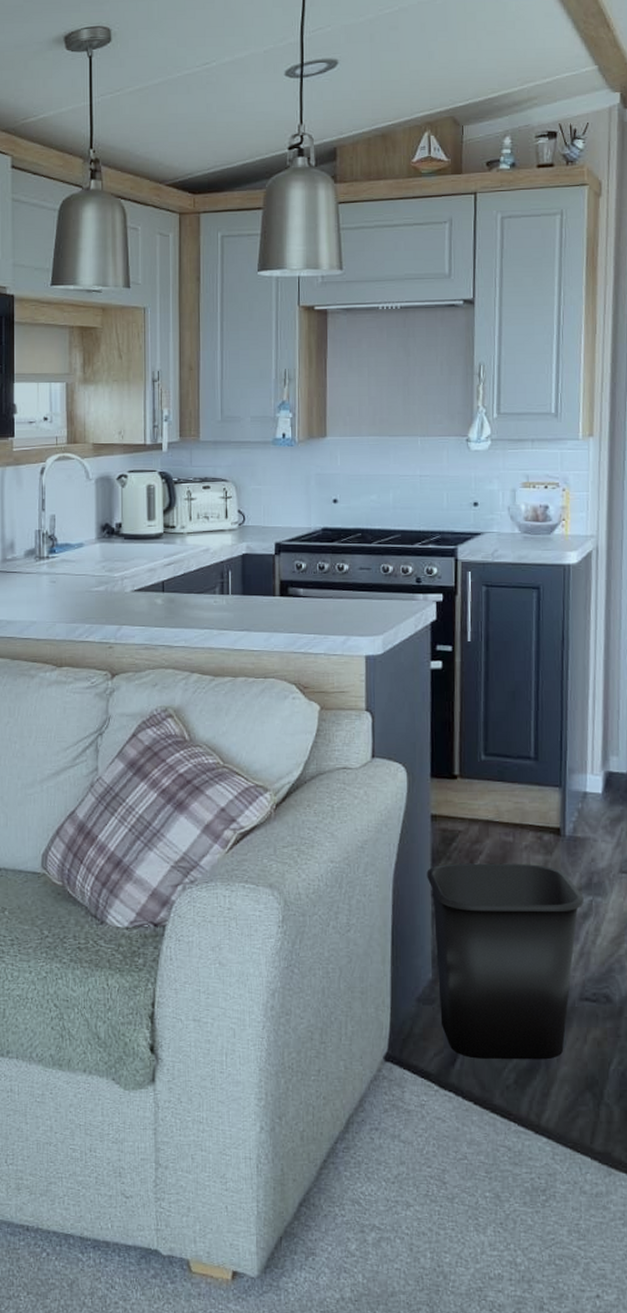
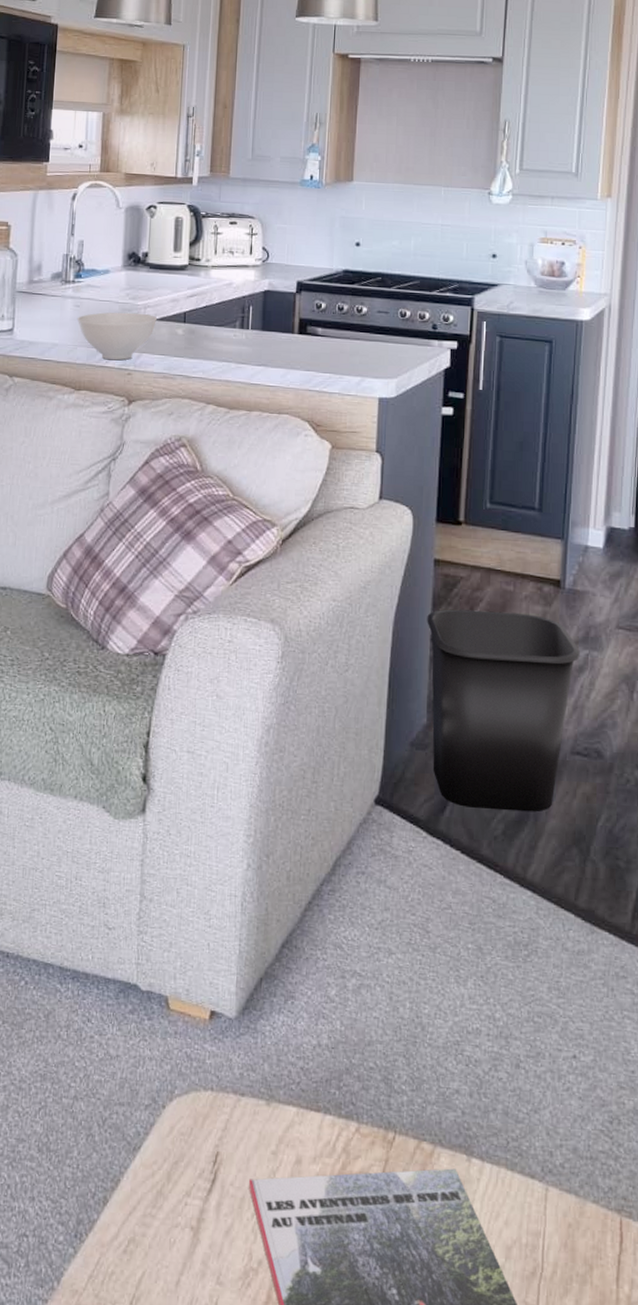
bowl: none [53,585,135,635] -> present [77,312,157,361]

